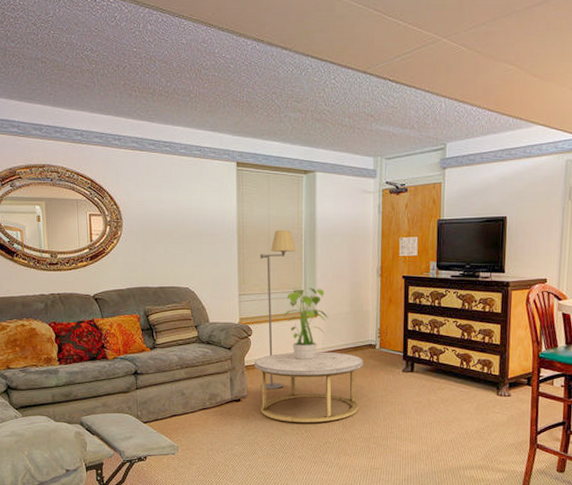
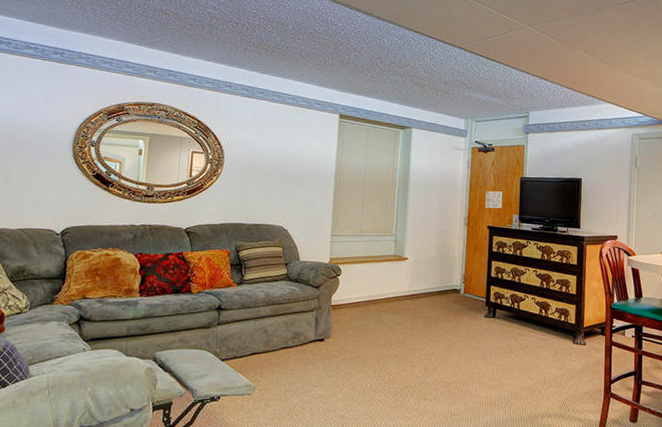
coffee table: present [254,351,363,423] -> none [341,293,448,365]
floor lamp: present [260,230,296,389] -> none [345,177,389,330]
potted plant: present [281,287,328,361] -> none [370,231,416,302]

